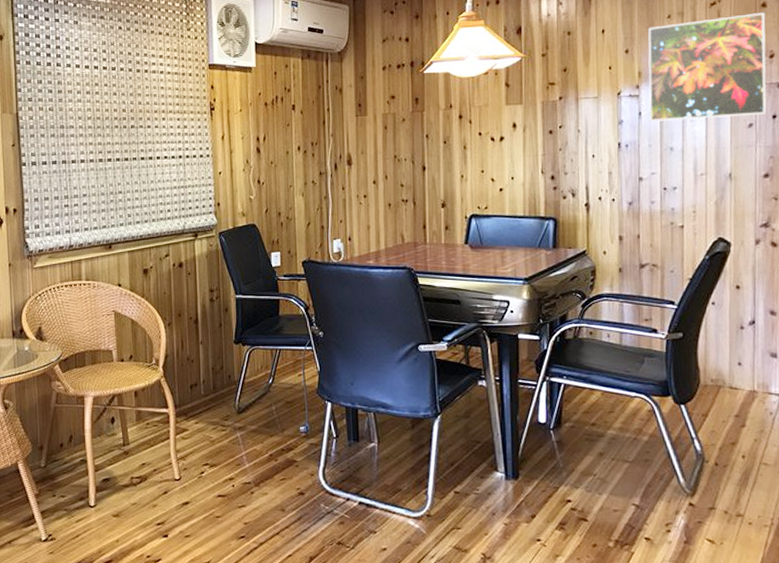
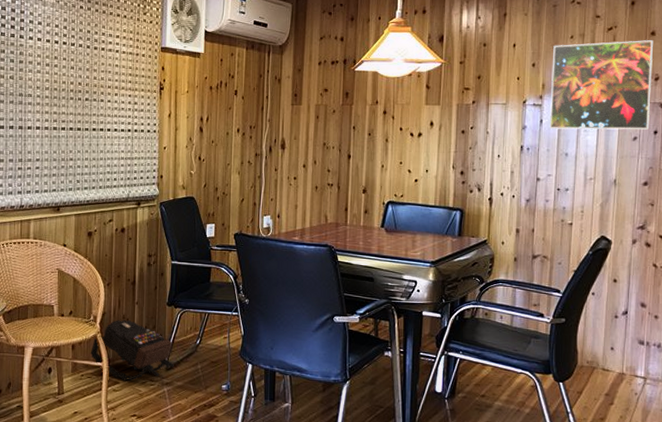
backpack: none [155,361,246,428] -> present [91,319,174,381]

